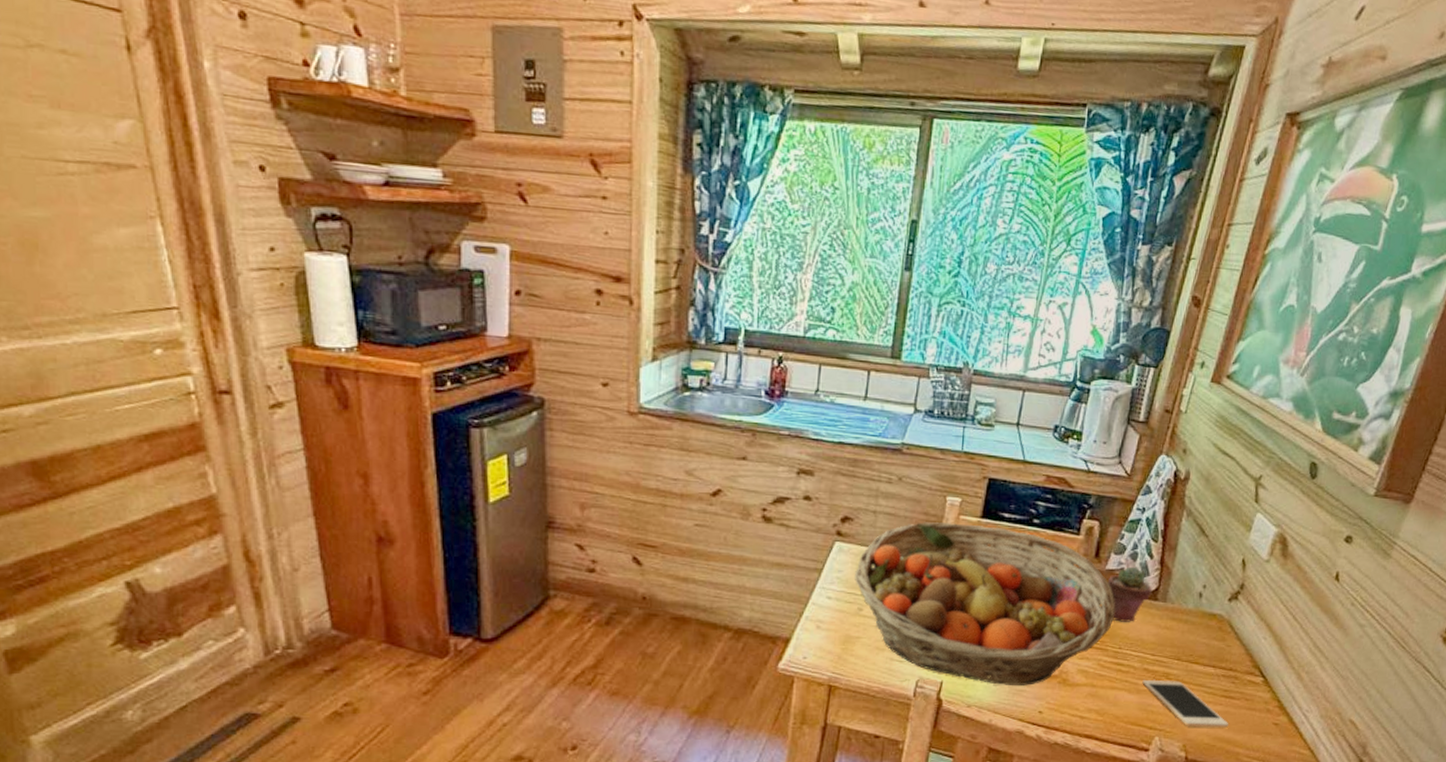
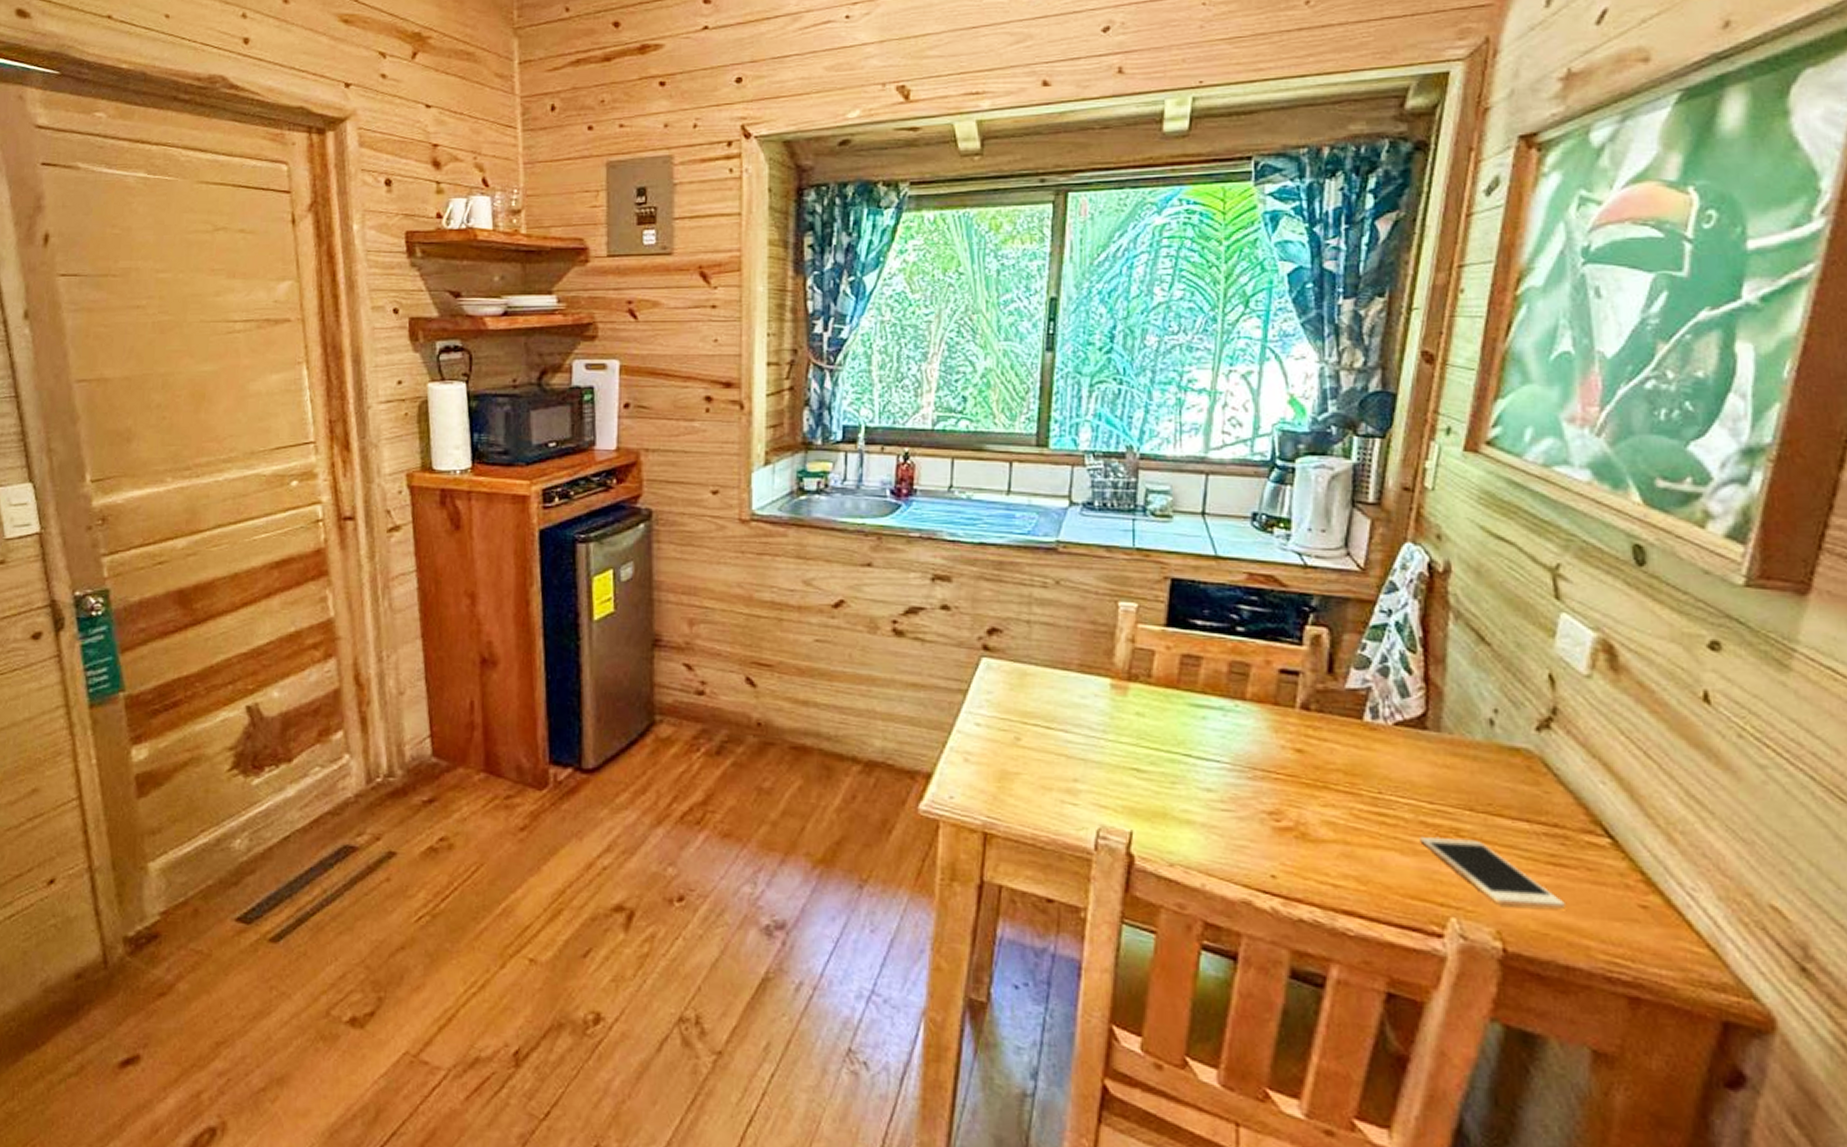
fruit basket: present [855,522,1115,686] -> none [1009,632,1365,840]
potted succulent: present [1107,567,1152,622] -> none [1349,685,1417,758]

